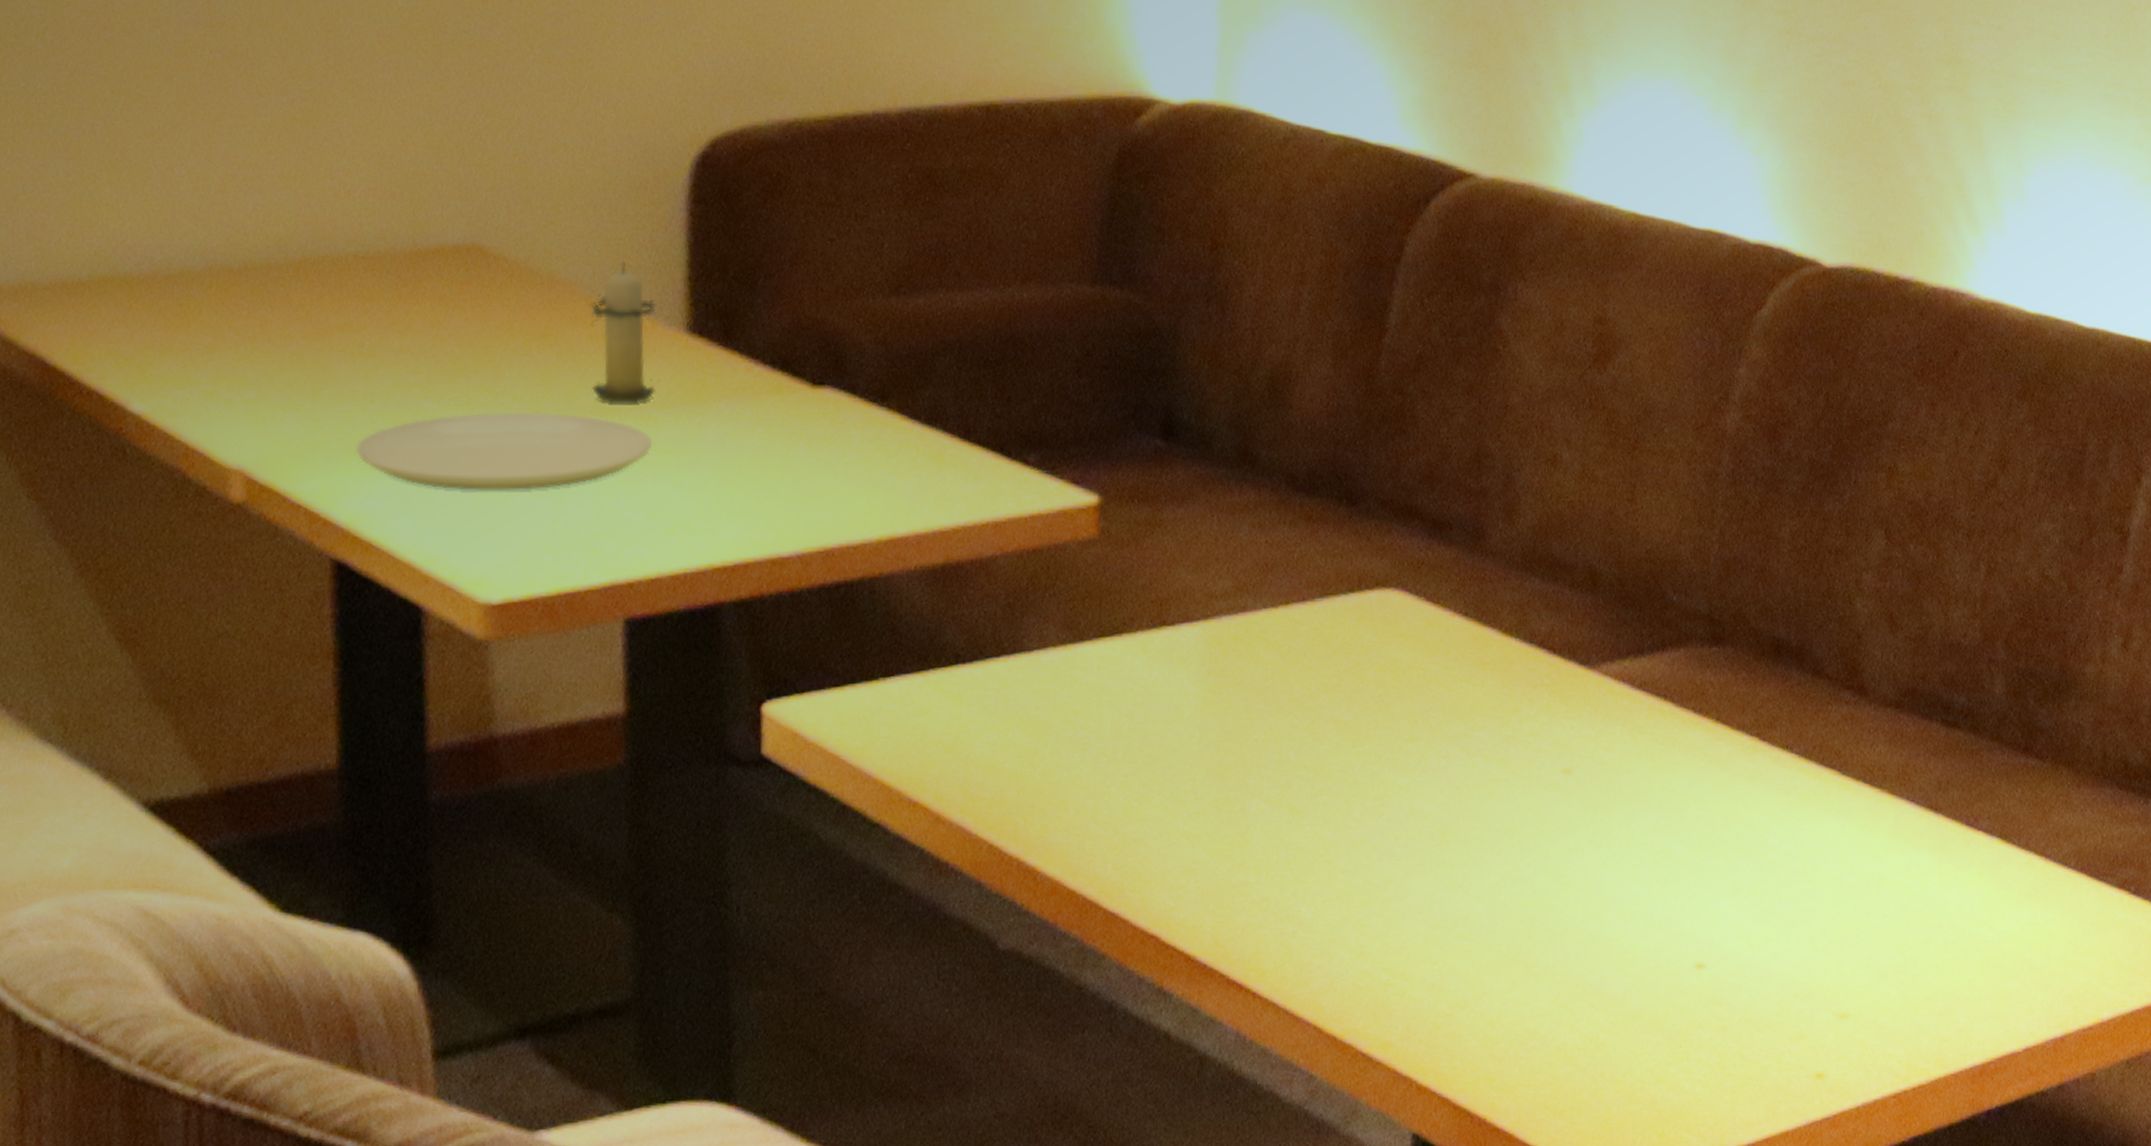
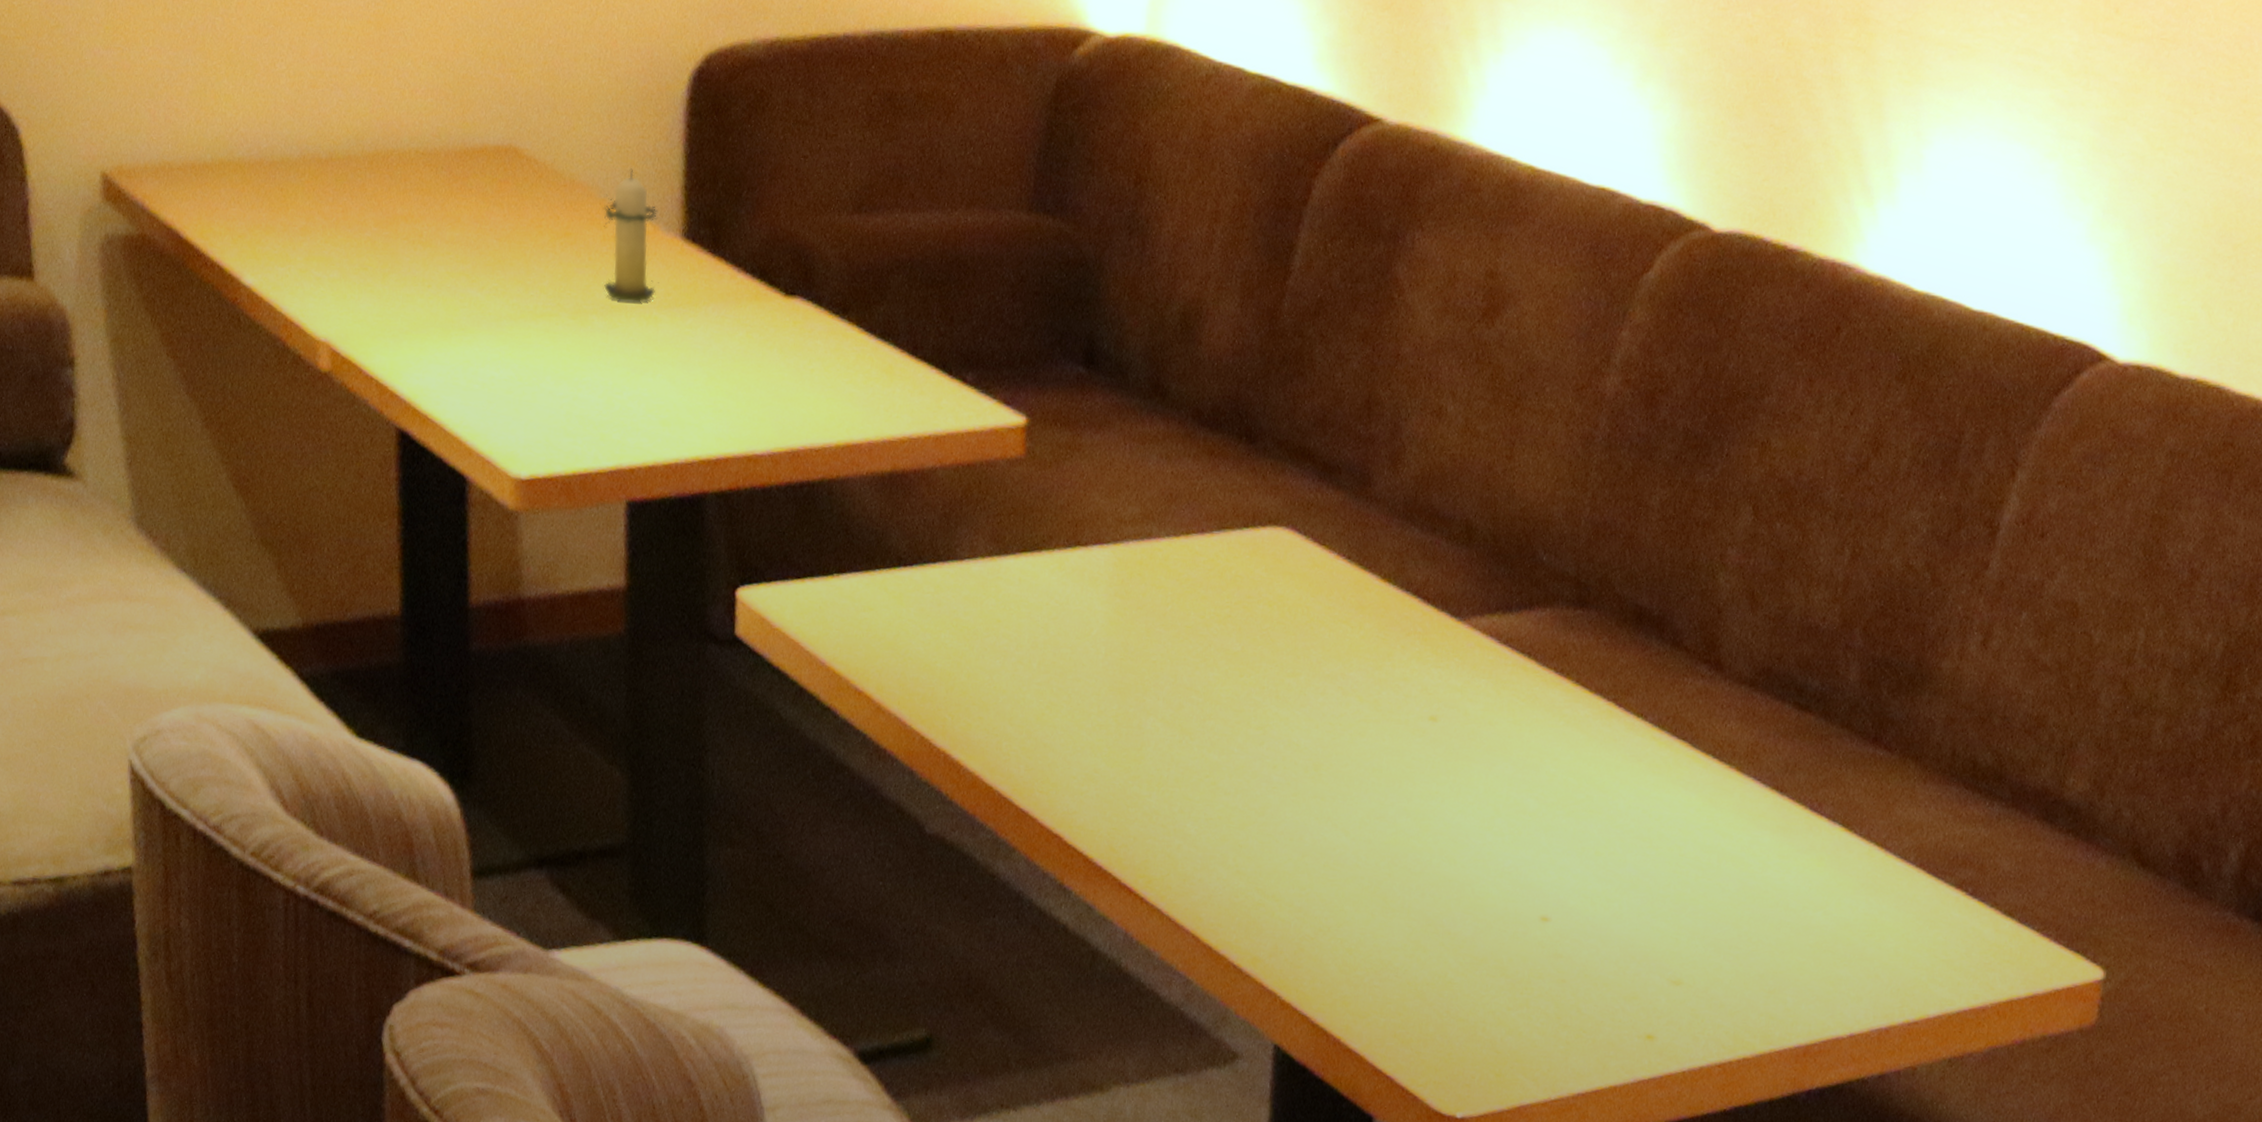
plate: present [354,412,653,490] -> none [415,303,653,377]

